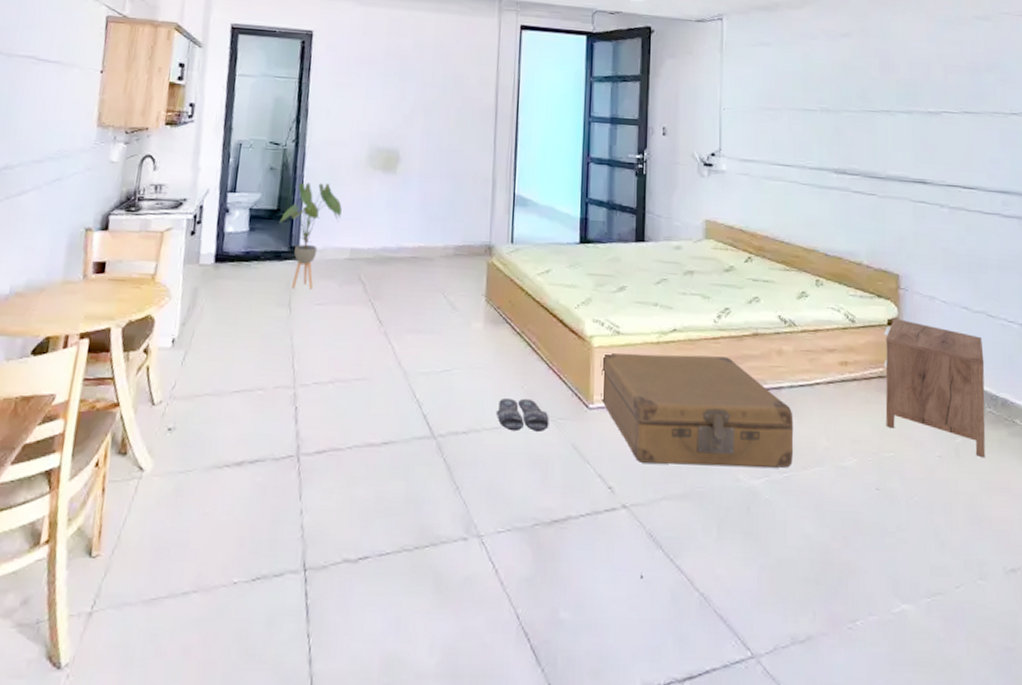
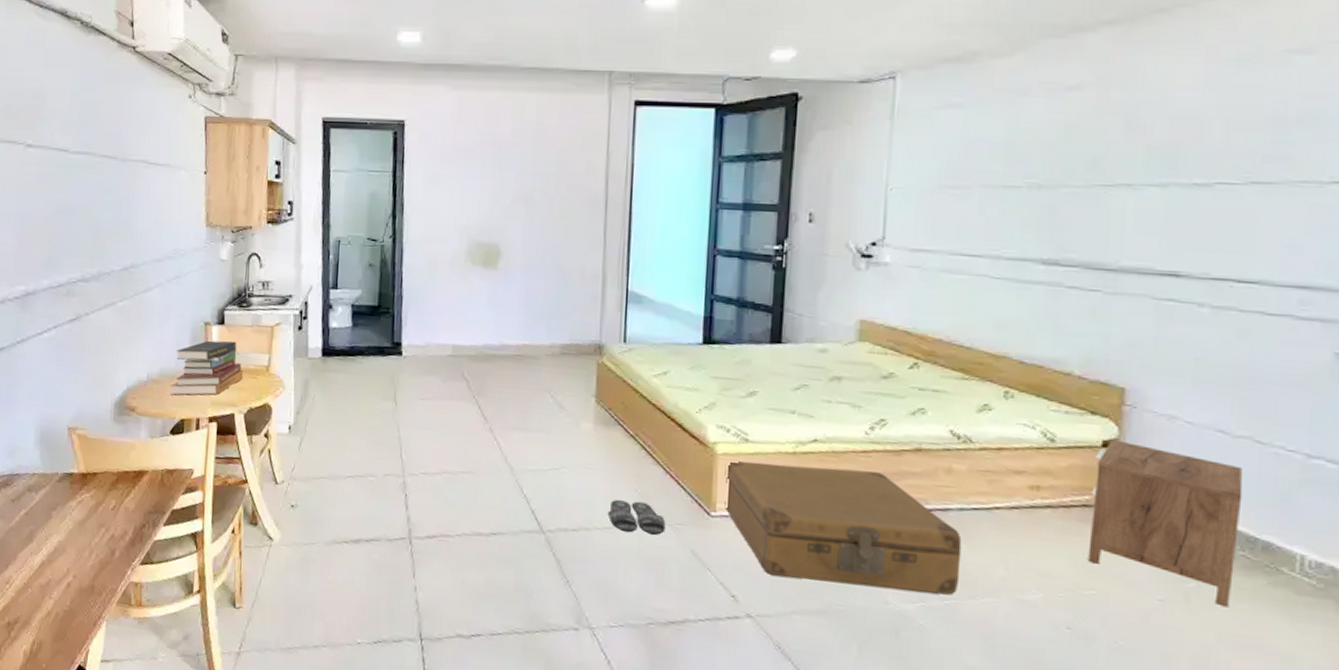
books: none [37,247,126,310] -> present [170,340,243,396]
house plant: present [281,182,342,290] -> none [382,279,442,385]

